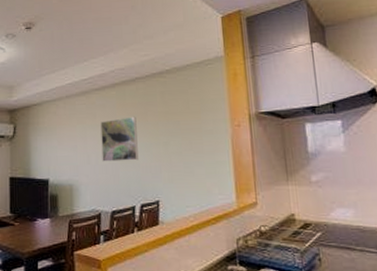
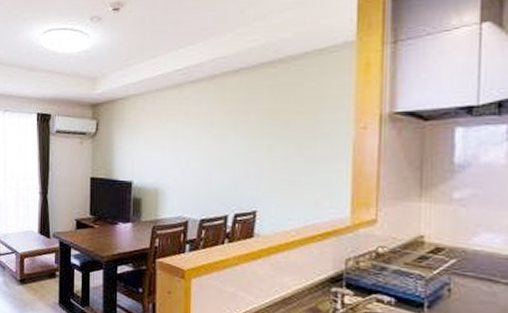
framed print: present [100,116,139,162] -> none [193,114,237,165]

